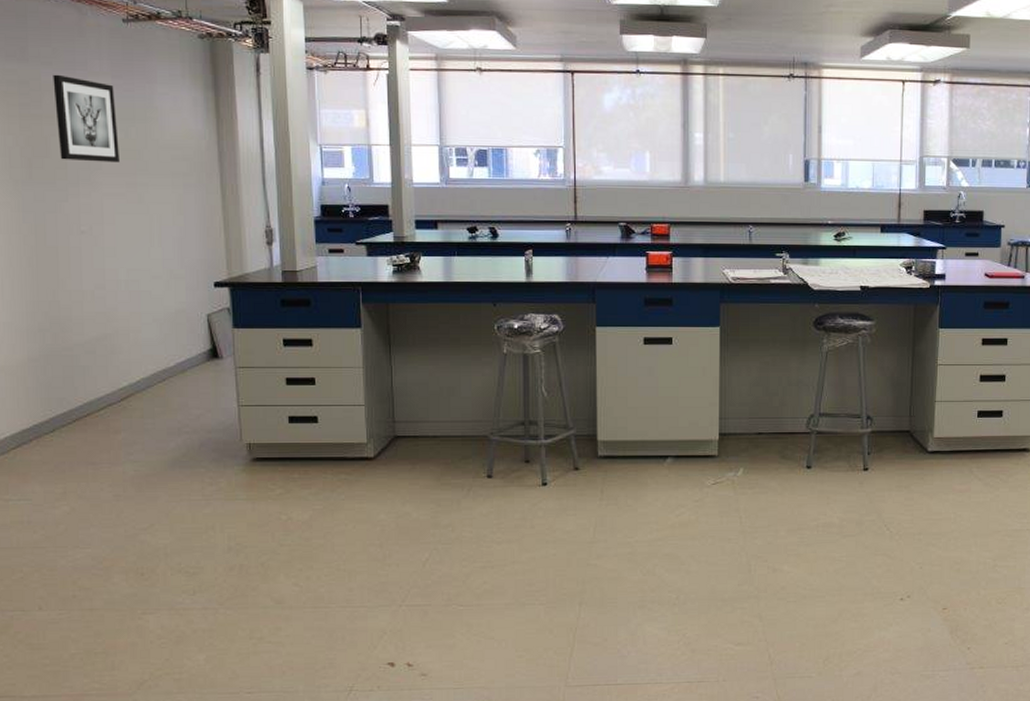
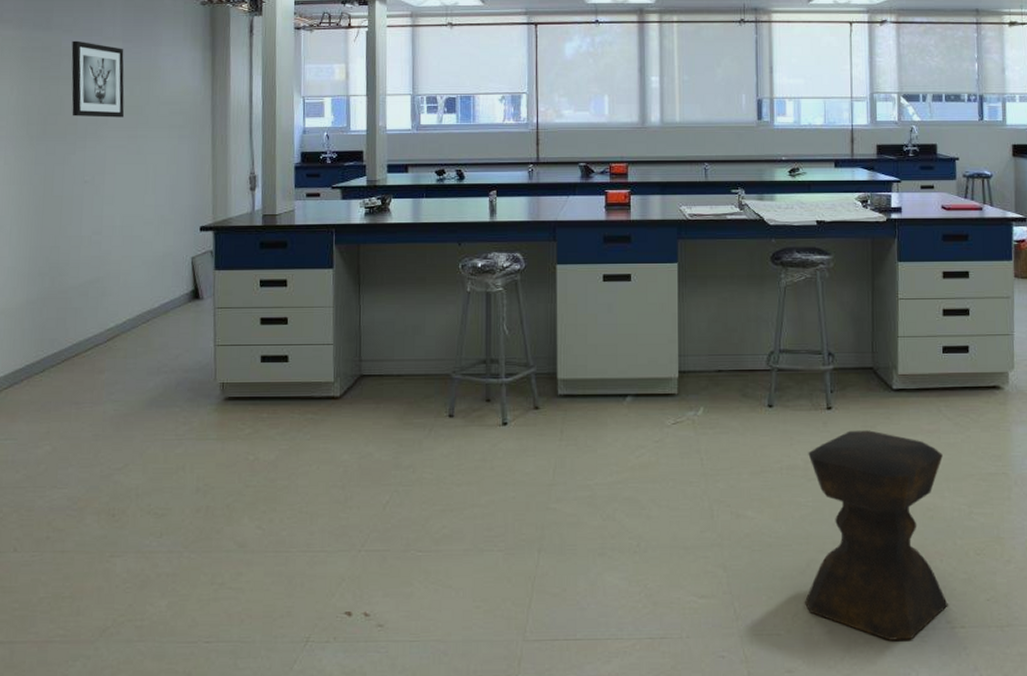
stool: none [835,490,973,680] -> present [804,430,948,640]

